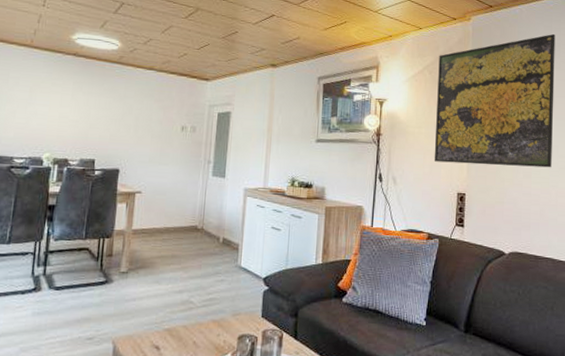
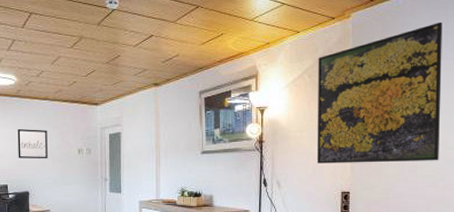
wall art: none [111,97,149,134] -> present [17,128,48,159]

